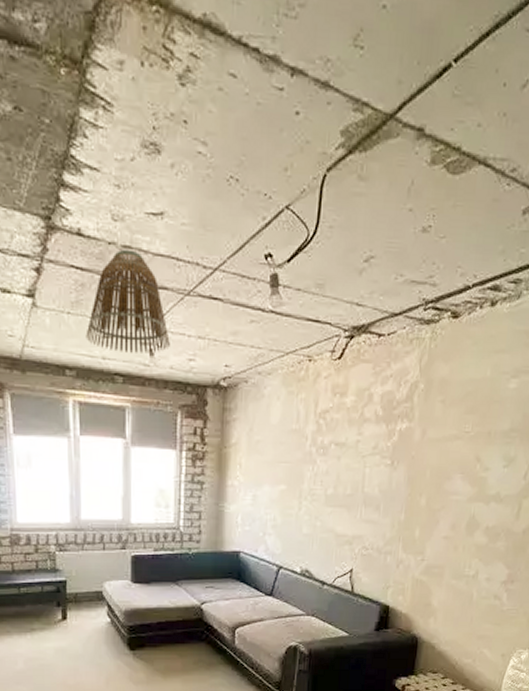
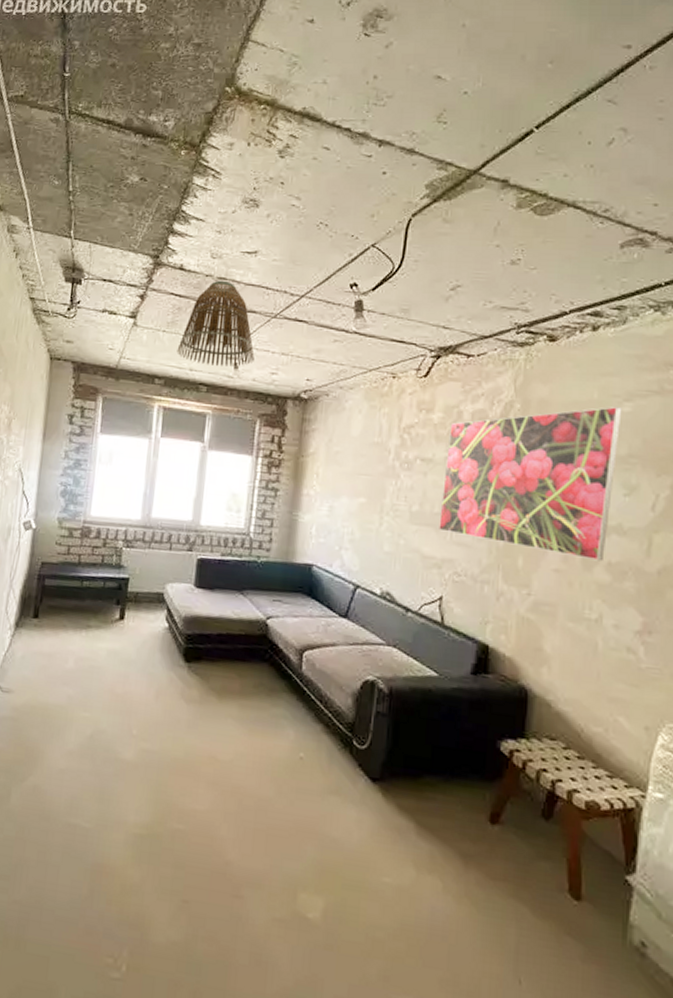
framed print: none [350,382,510,527] -> present [439,406,622,562]

